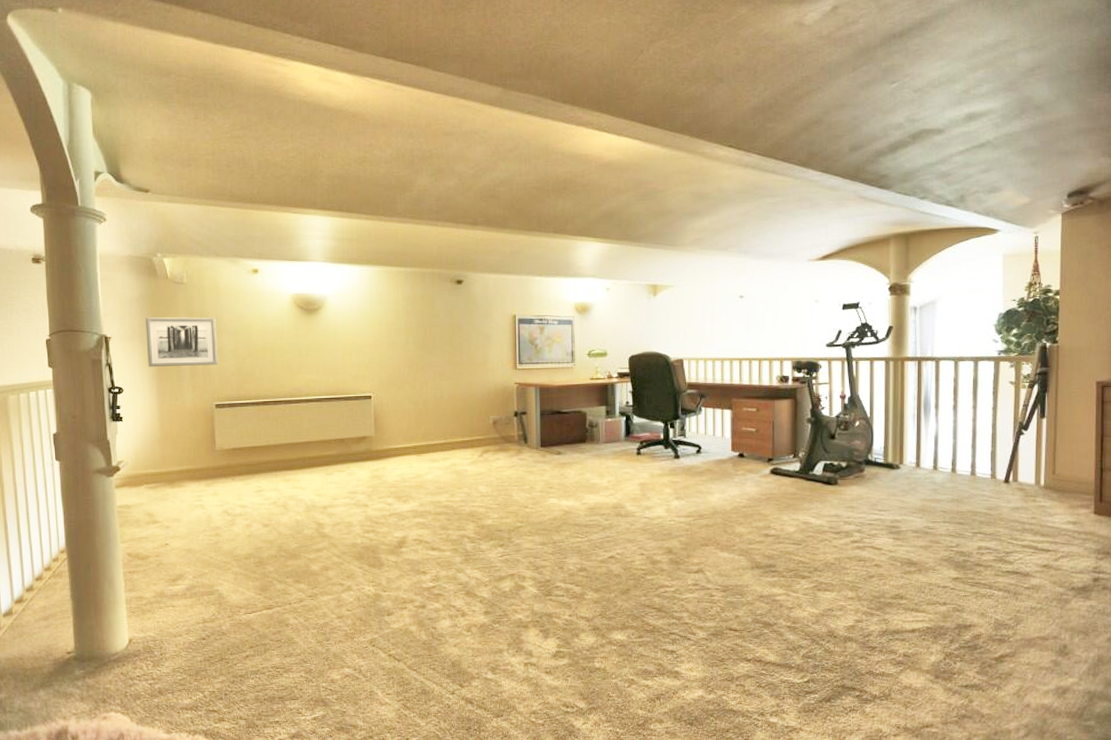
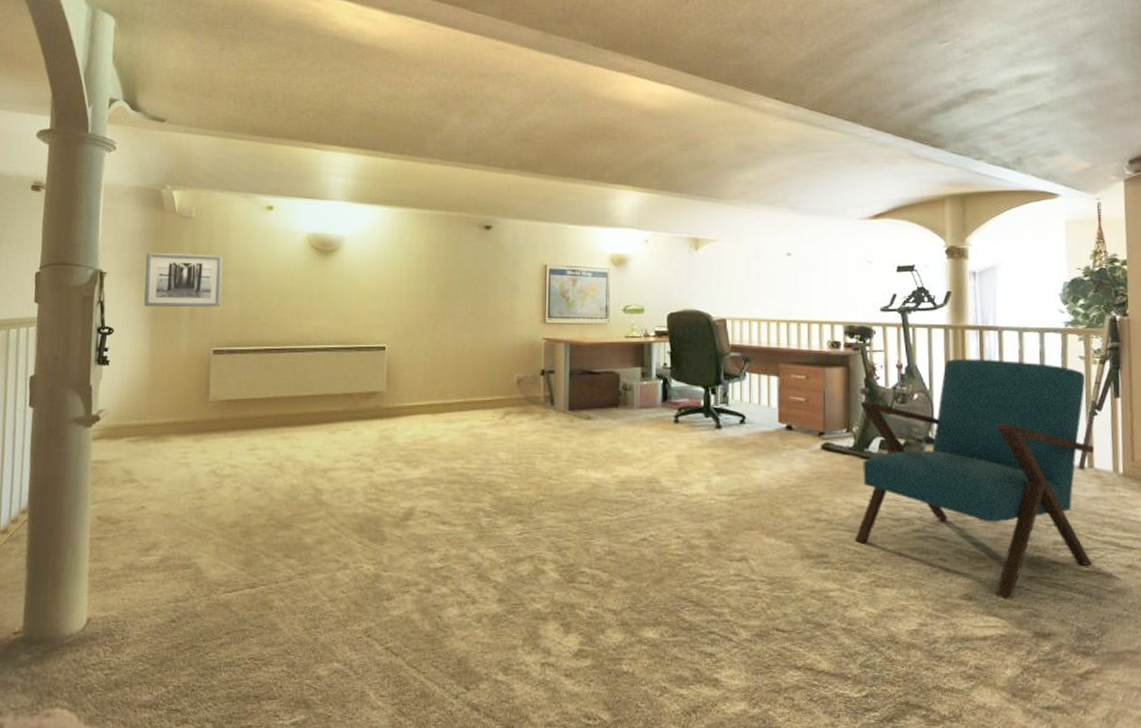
armchair: none [799,387,1020,598] -> present [855,358,1095,600]

